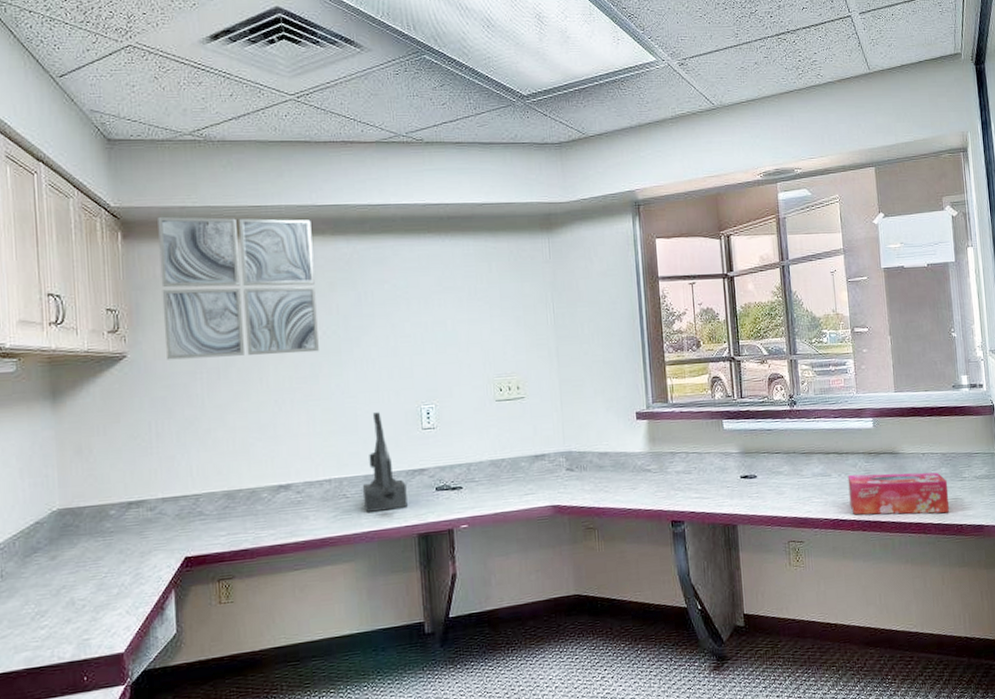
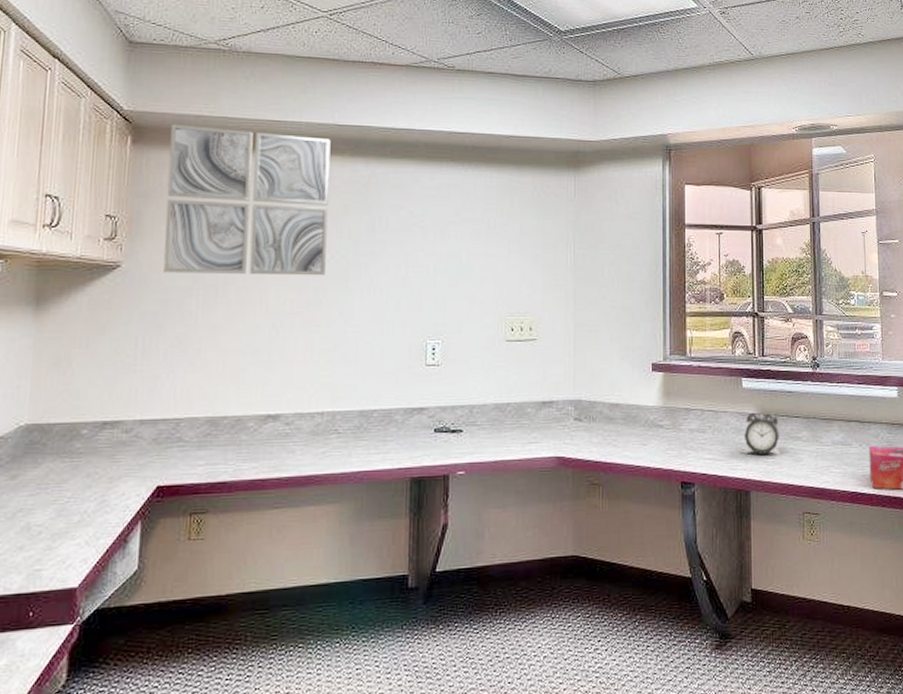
desk lamp: present [362,412,408,512] -> none [355,344,403,451]
alarm clock: none [727,451,763,490] -> present [743,412,780,455]

